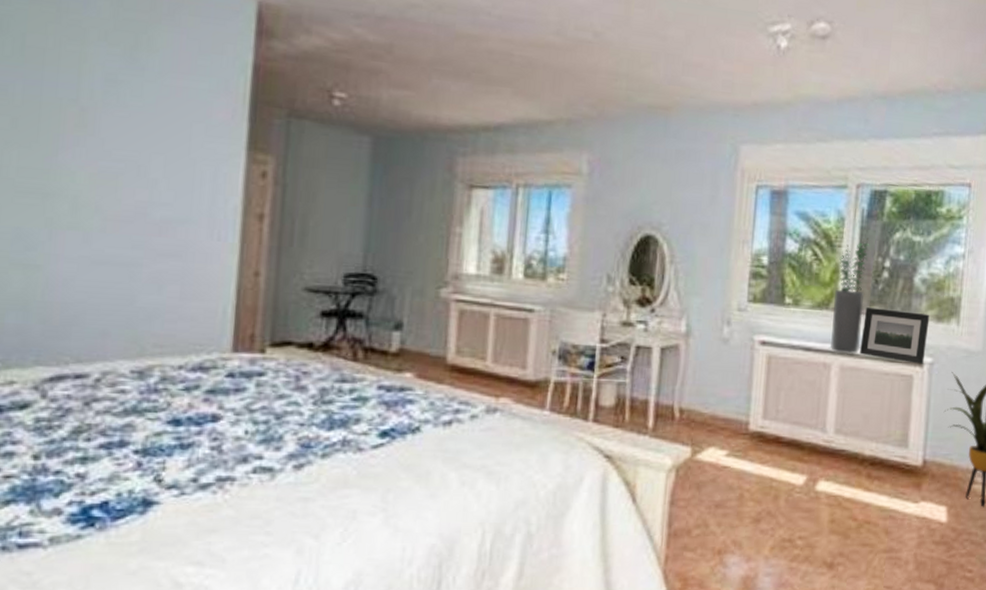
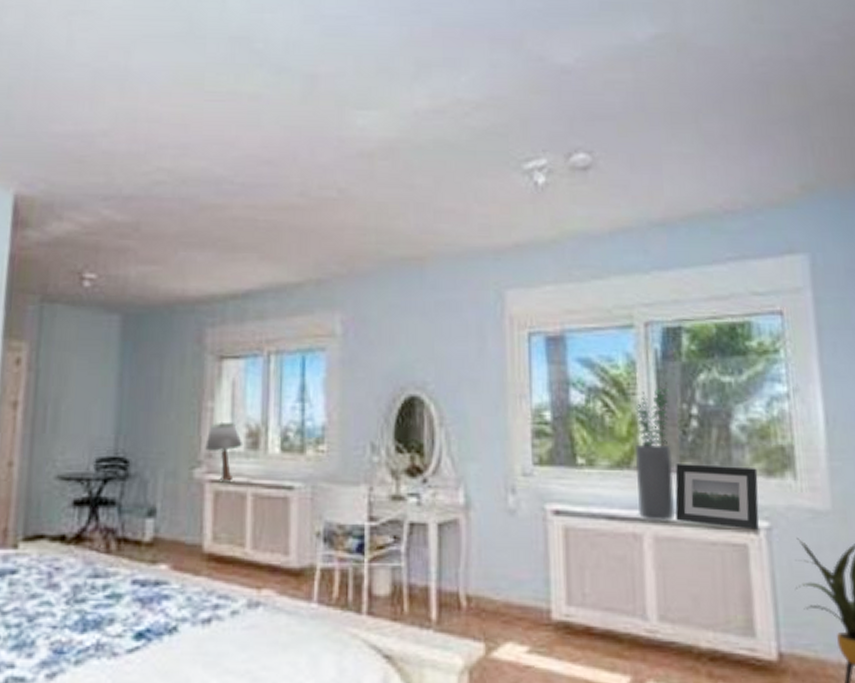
table lamp: none [452,246,489,302] -> present [205,421,244,481]

